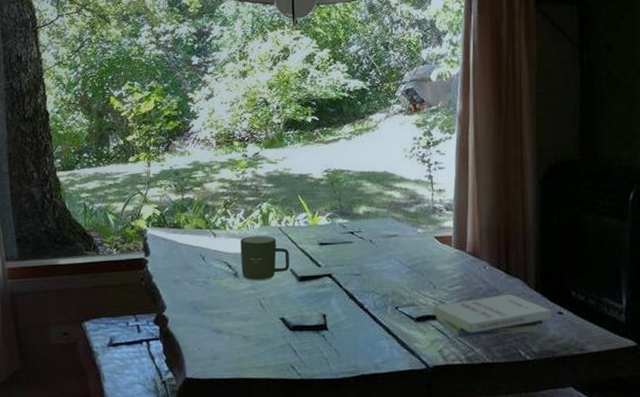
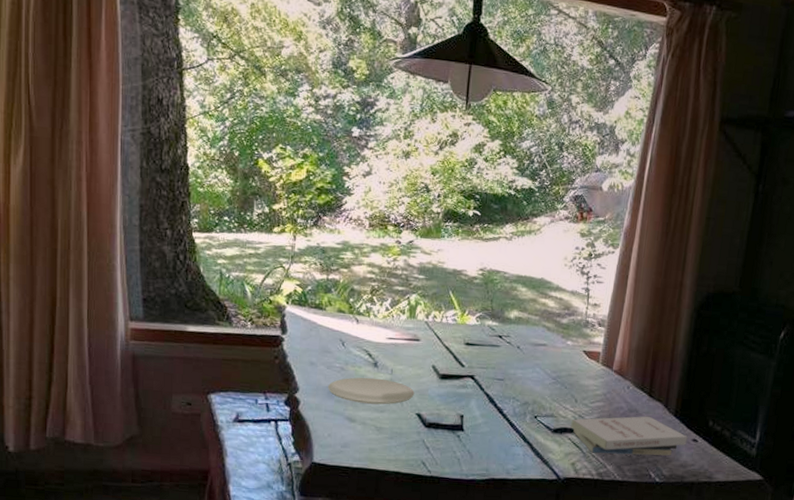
plate: none [193,288,276,314] -> present [328,377,415,405]
mug: present [240,235,289,281] -> none [382,326,433,374]

